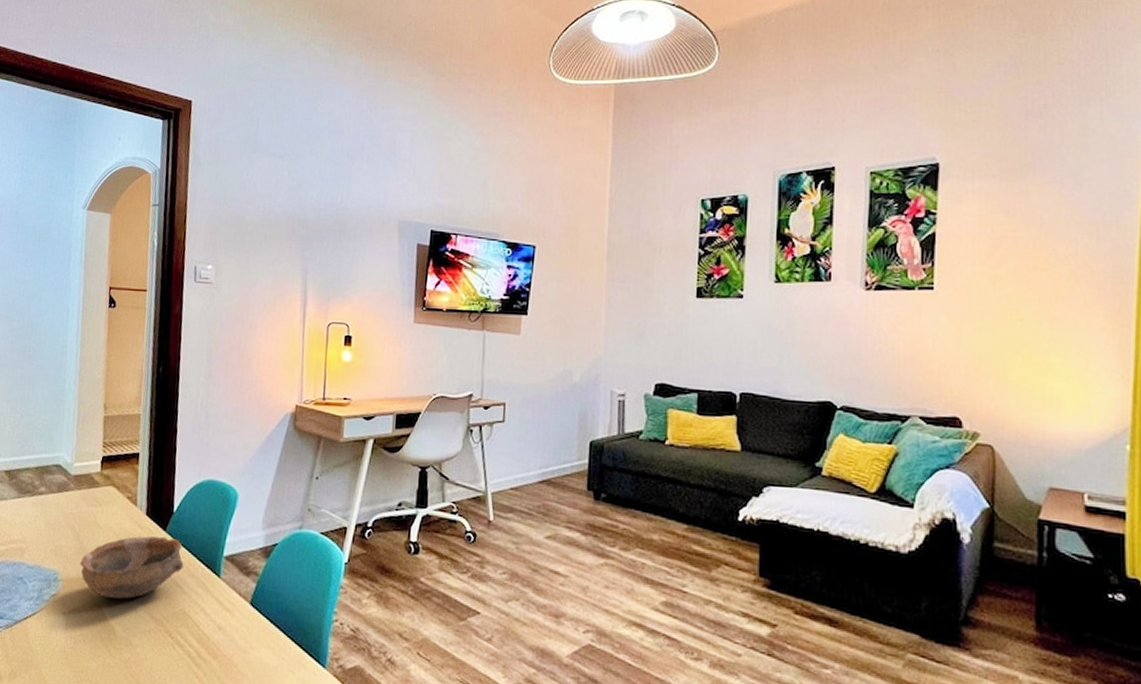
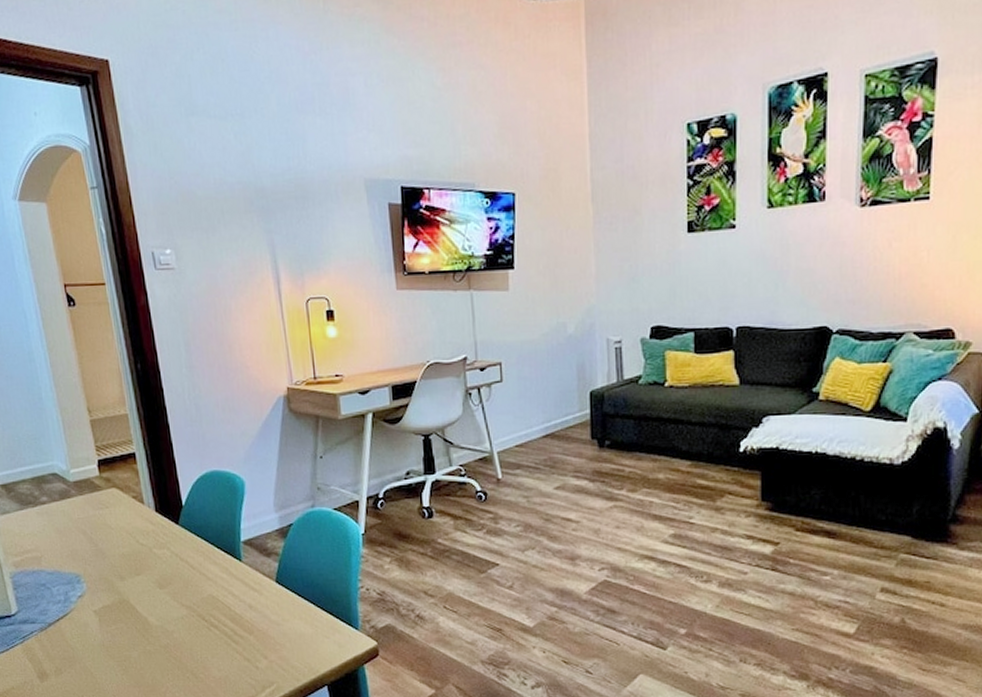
bowl: present [80,536,184,600] -> none [99,530,204,592]

